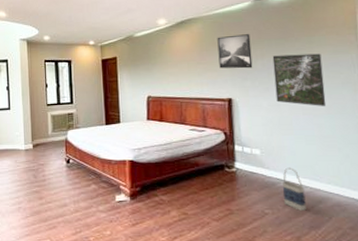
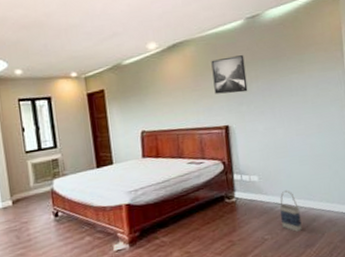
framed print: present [272,53,326,106] -> none [266,71,317,126]

